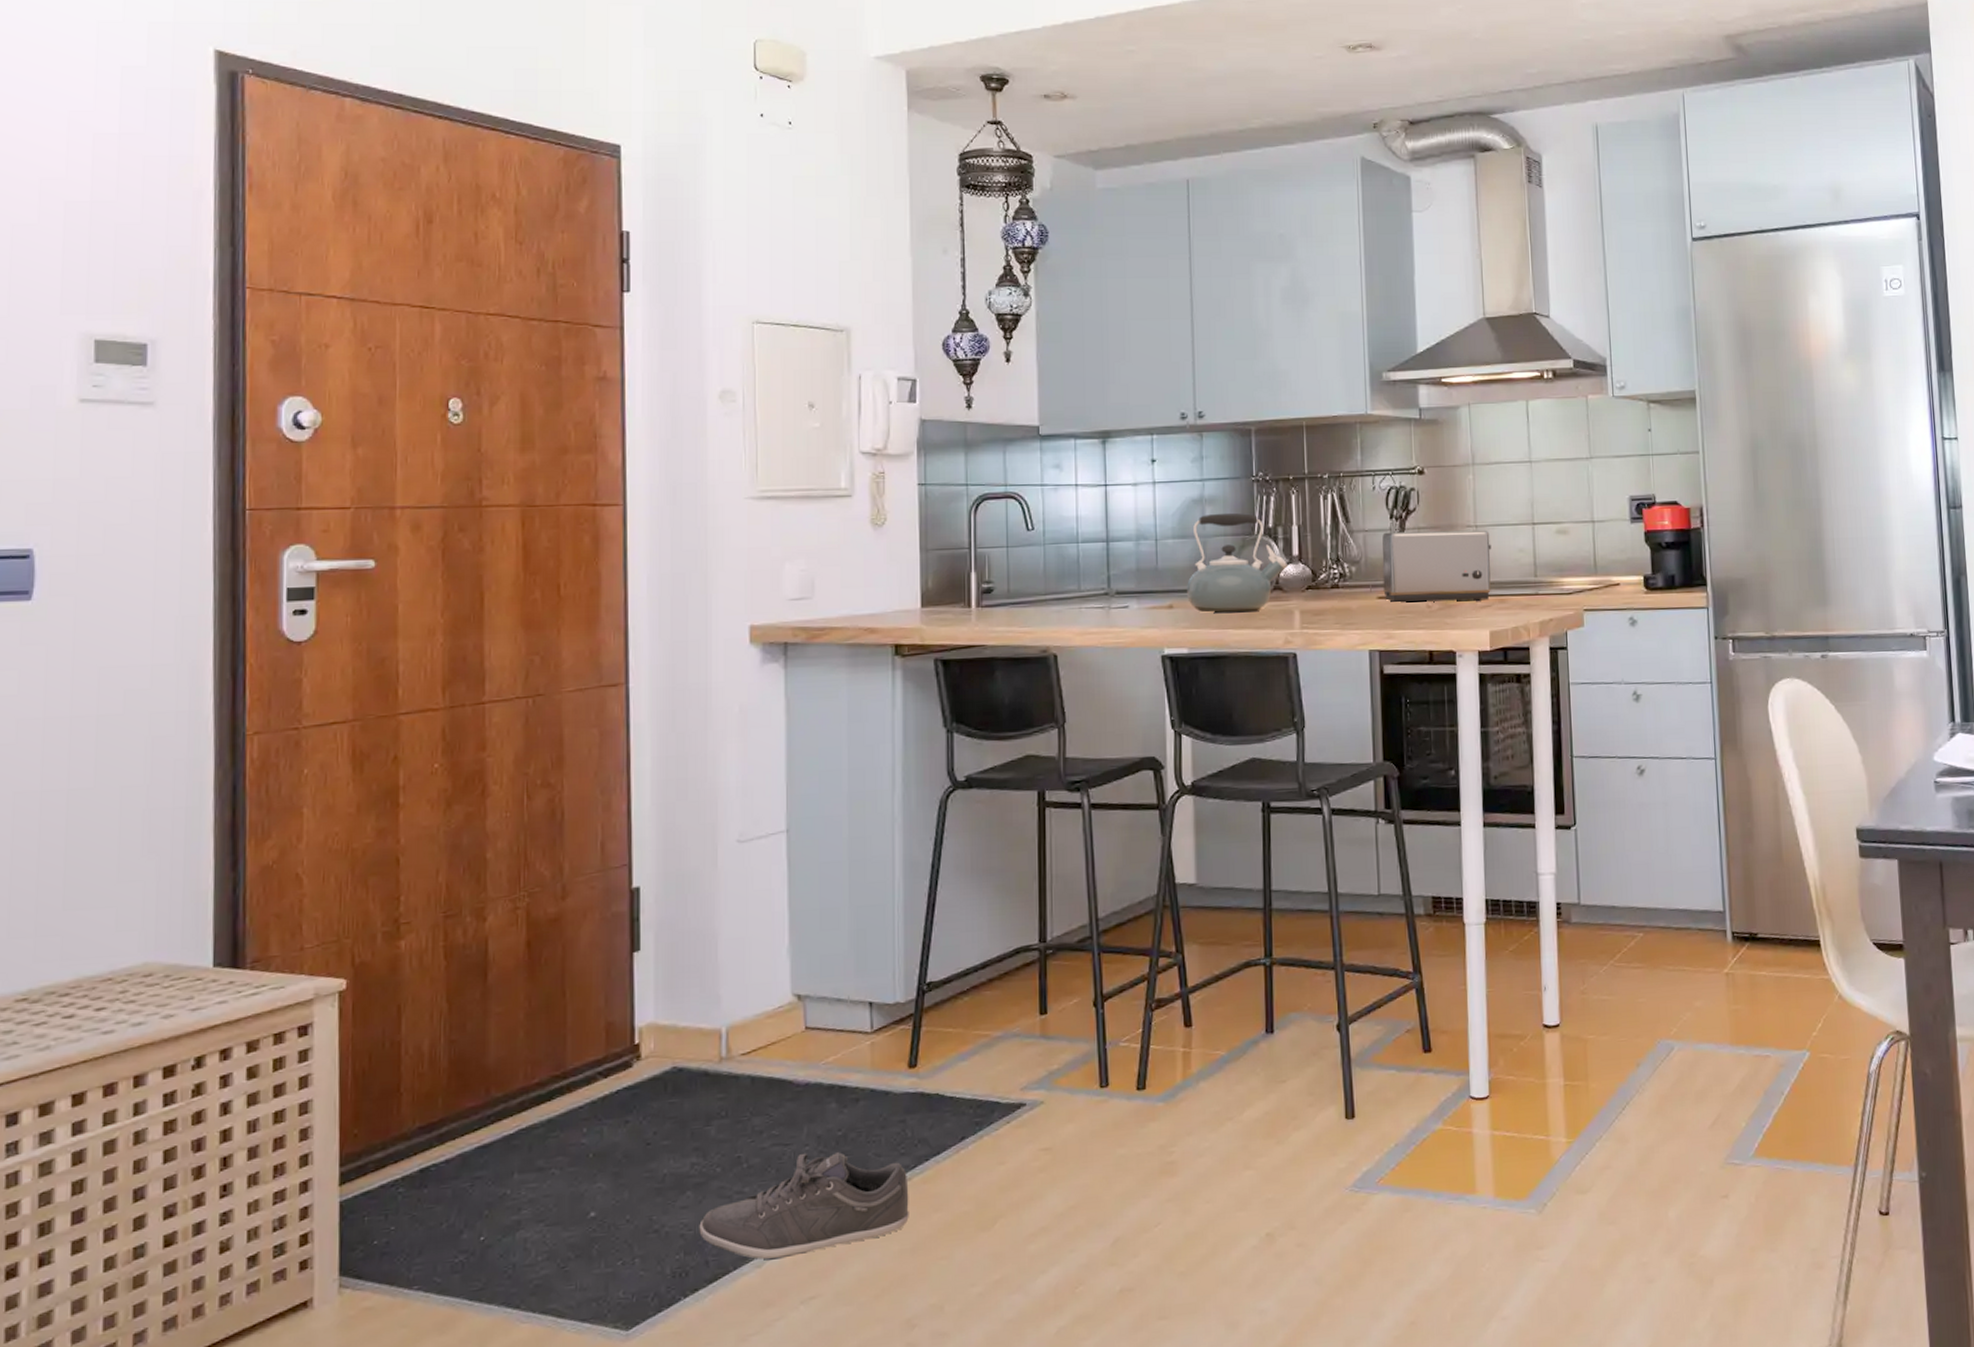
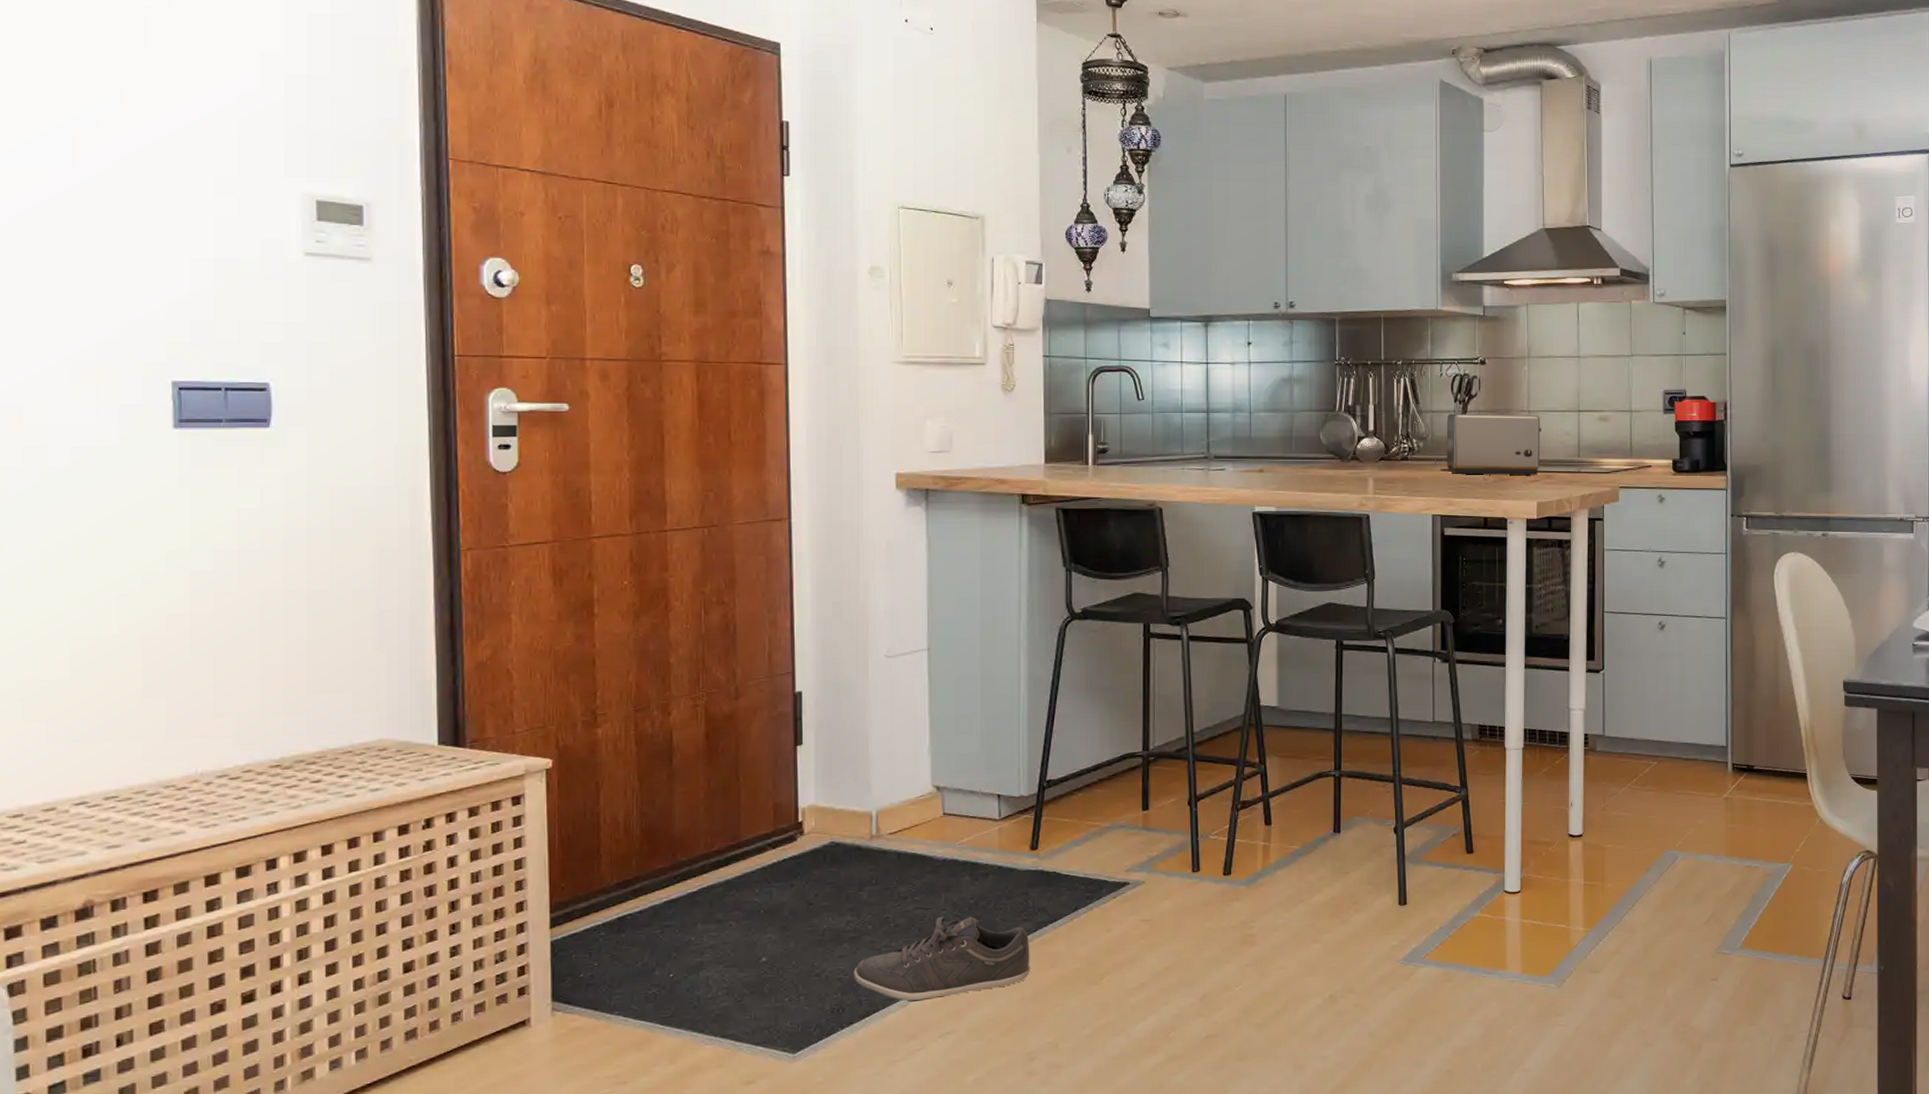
kettle: present [1187,512,1287,613] -> none [1276,391,1364,477]

